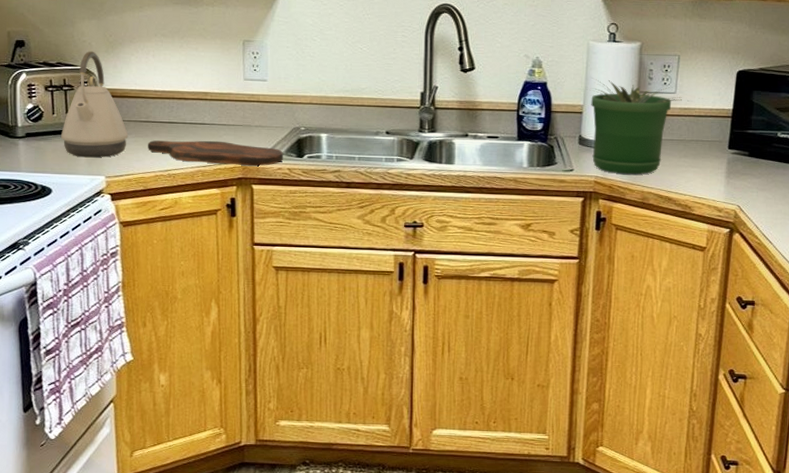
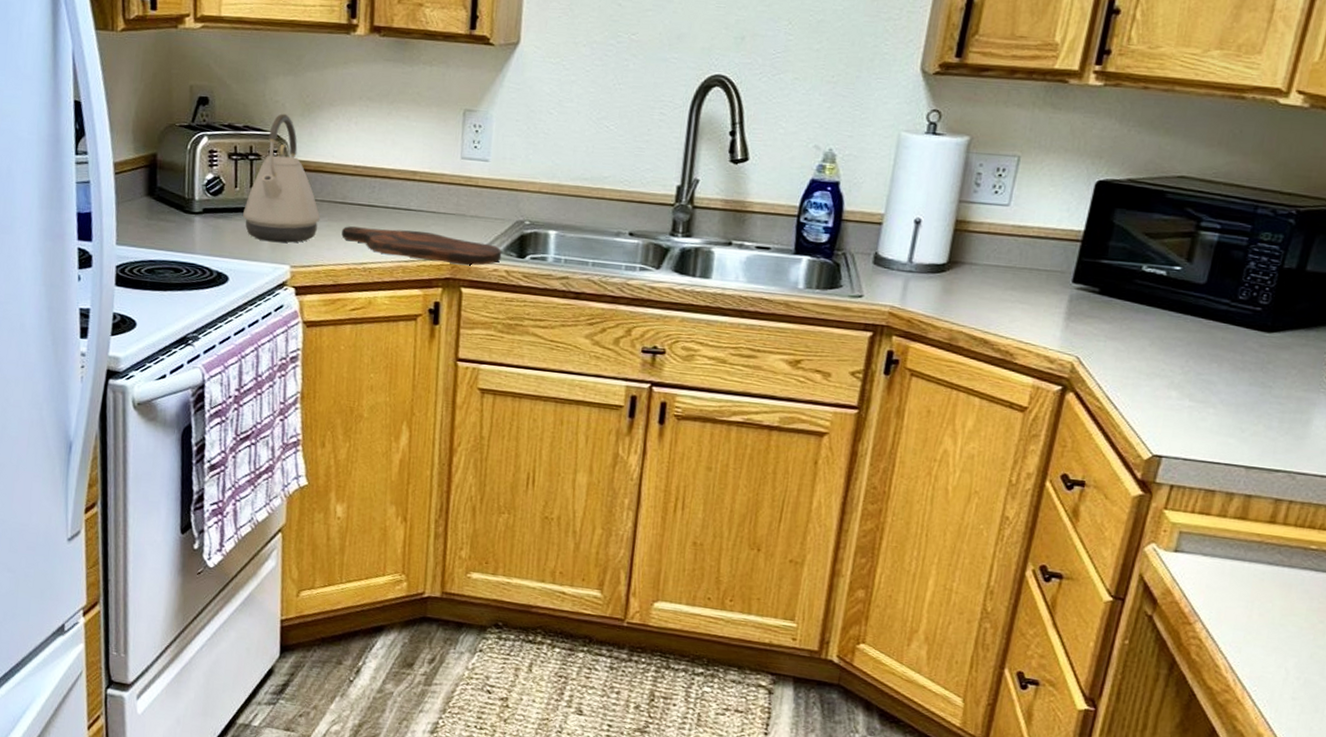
planter: present [586,78,689,175] -> none [889,179,1026,308]

